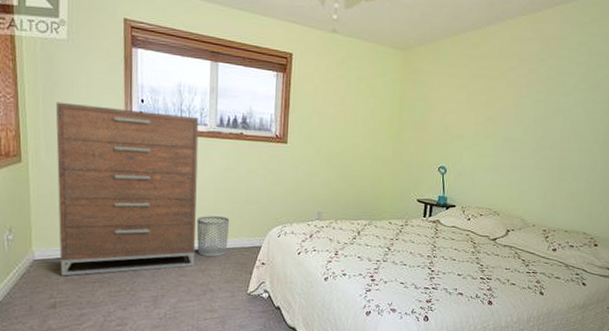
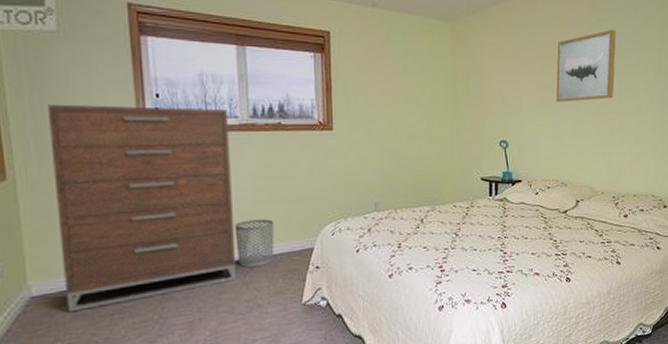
wall art: none [497,67,567,136] -> present [555,29,616,102]

